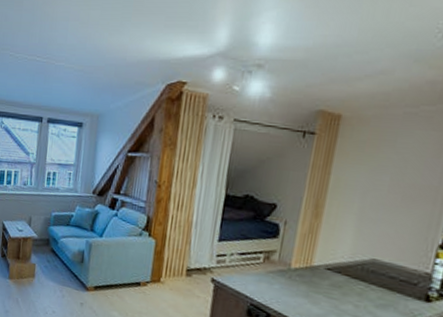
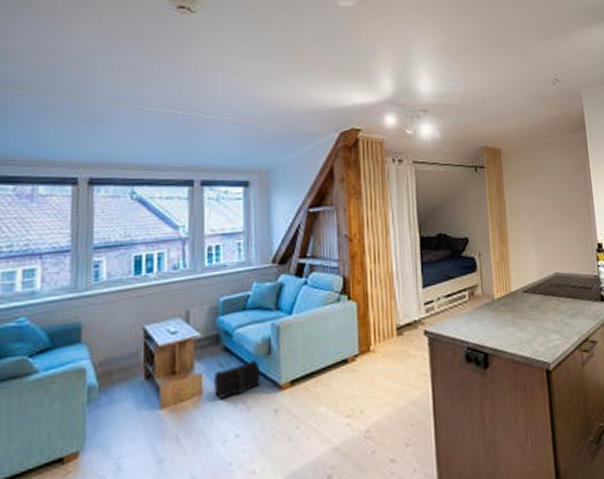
treasure chest: none [42,263,75,285] -> present [214,359,261,399]

